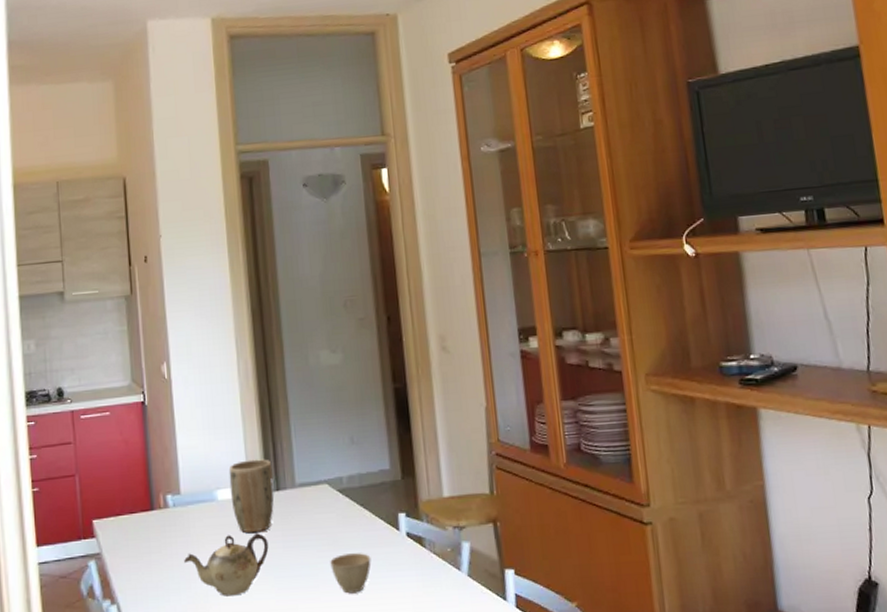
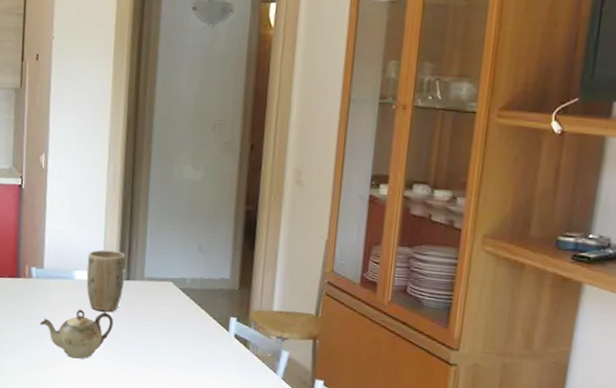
cup: present [330,553,371,594] -> none [164,342,200,375]

